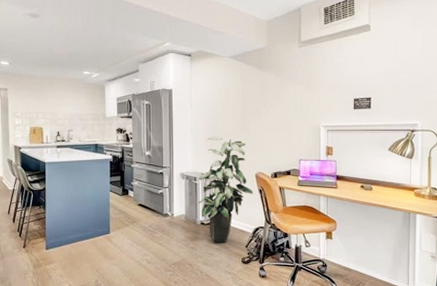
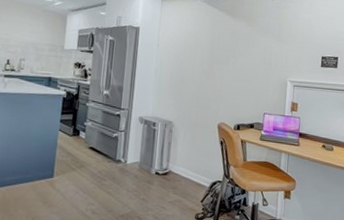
indoor plant: present [198,136,253,243] -> none [154,81,214,196]

